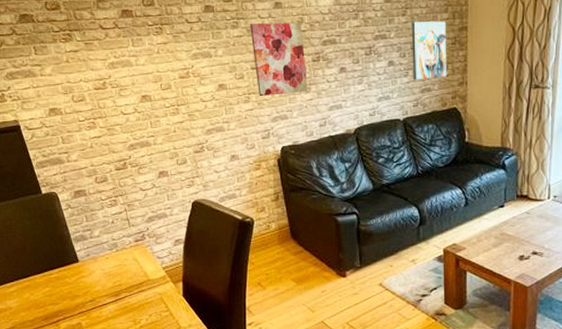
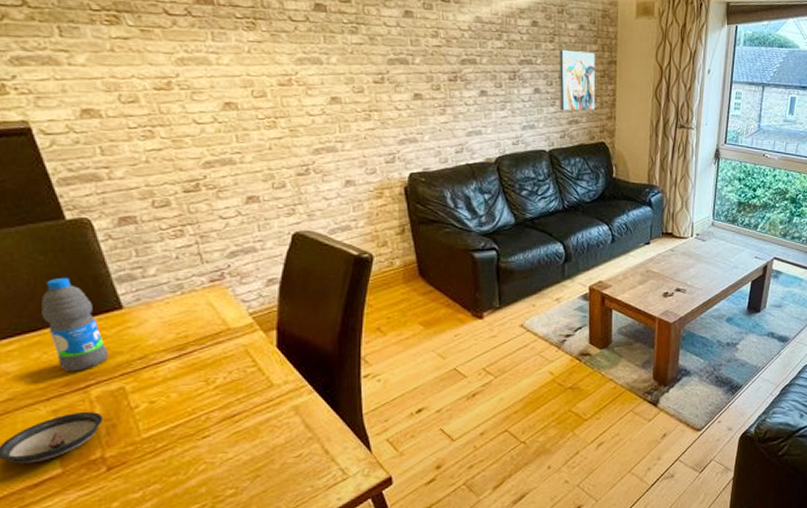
water bottle: none [29,237,71,308] -> present [42,277,109,370]
wall art: present [250,22,307,97] -> none [373,30,442,116]

